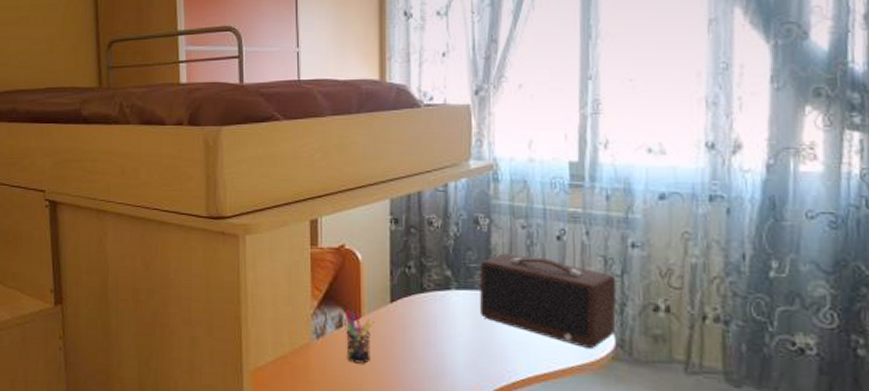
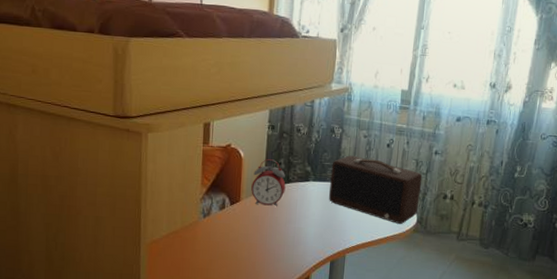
pen holder: present [346,310,372,364] -> none [226,195,248,237]
alarm clock: none [374,262,419,324] -> present [251,159,286,206]

